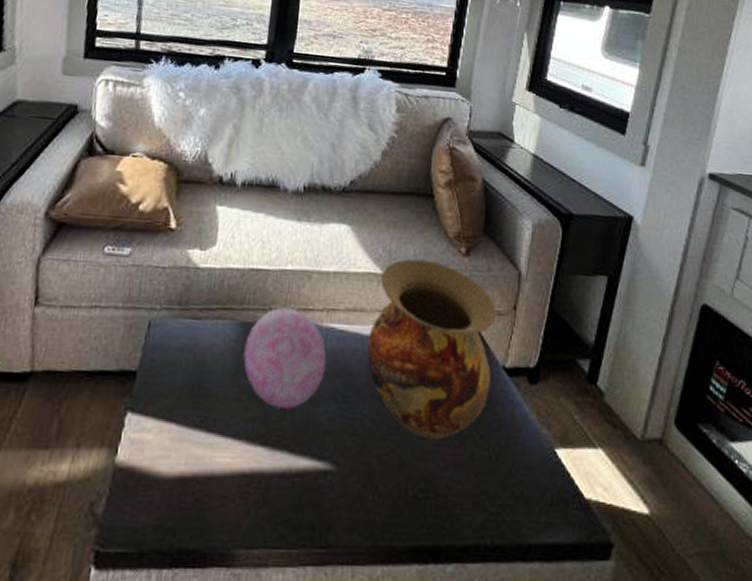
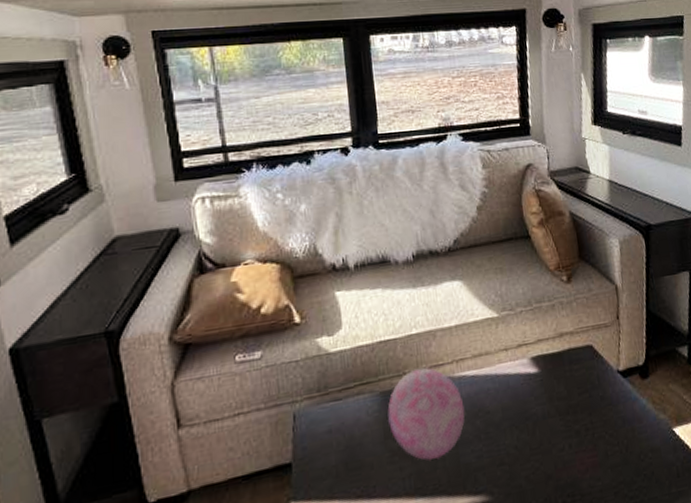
vase: present [367,258,496,440] -> none [497,294,610,450]

